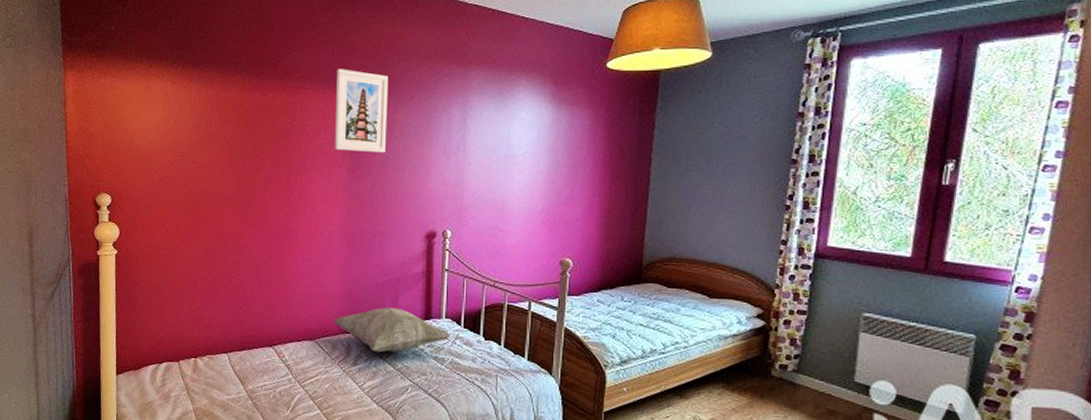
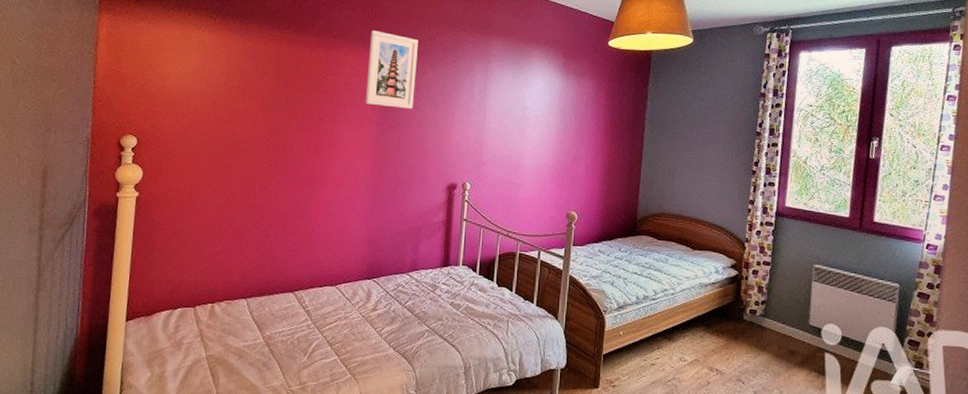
decorative pillow: present [333,307,451,353] -> none [355,254,467,299]

